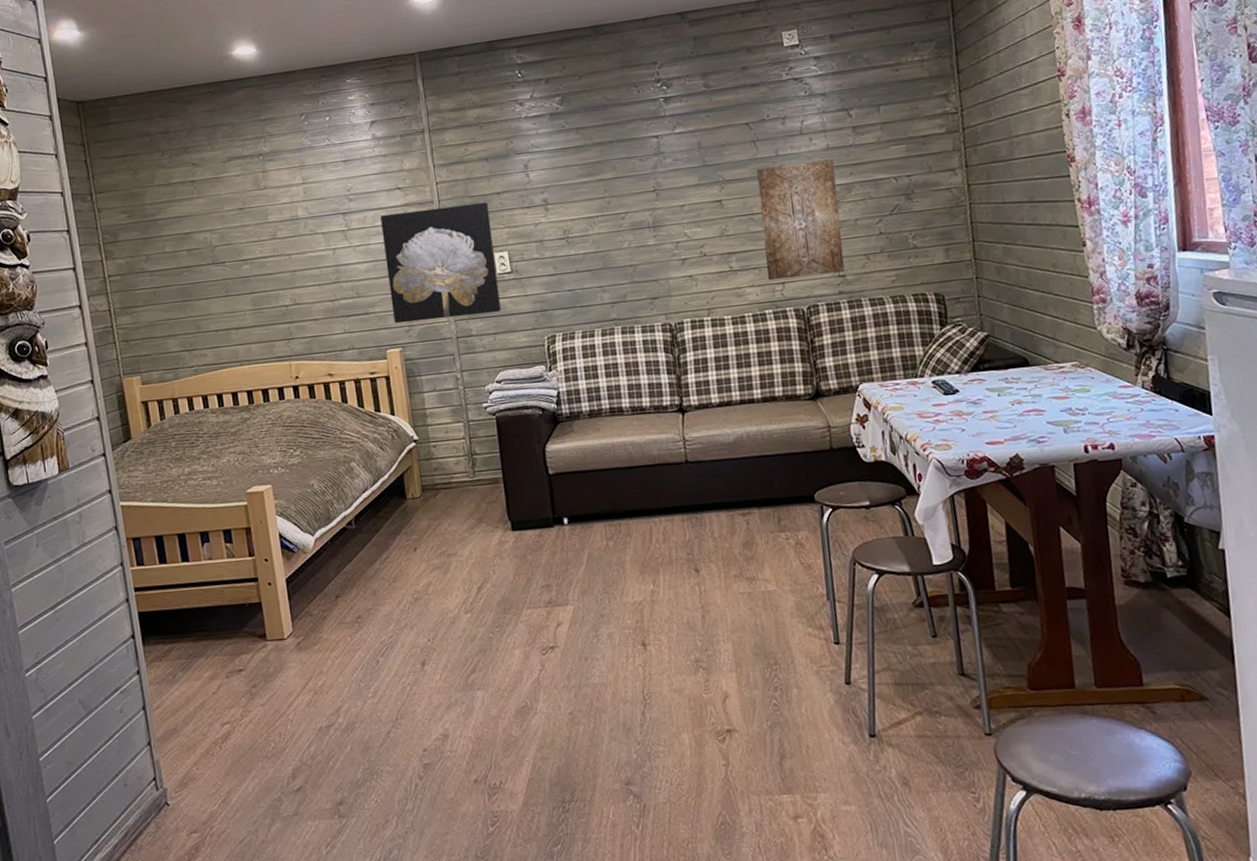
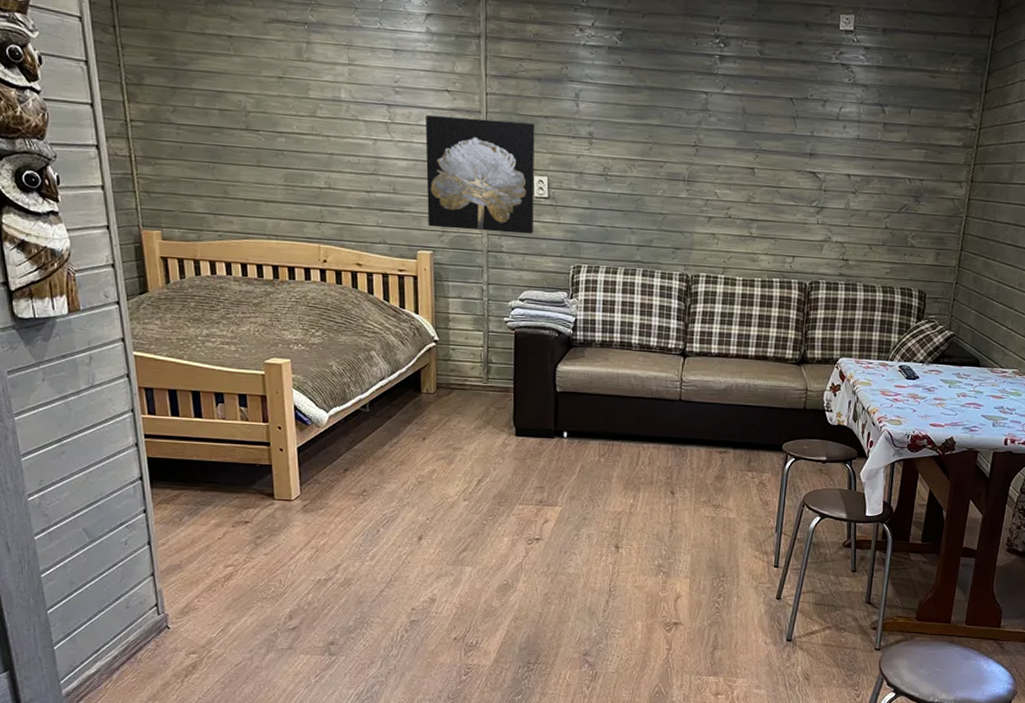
wall art: present [757,159,845,281] -> none [781,144,860,257]

